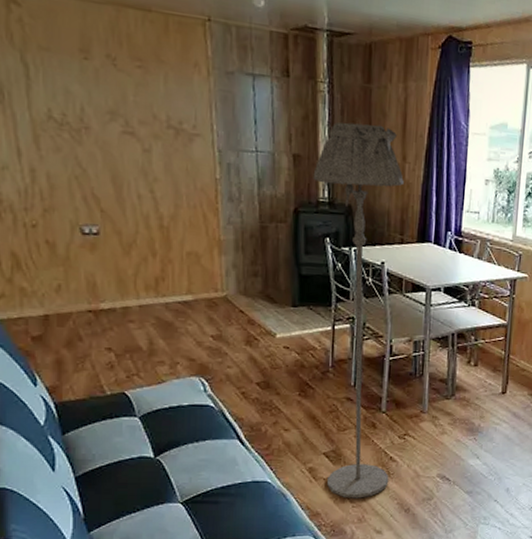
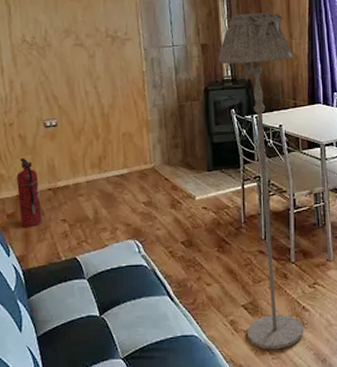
fire extinguisher: none [43,269,81,355] -> present [16,158,43,228]

